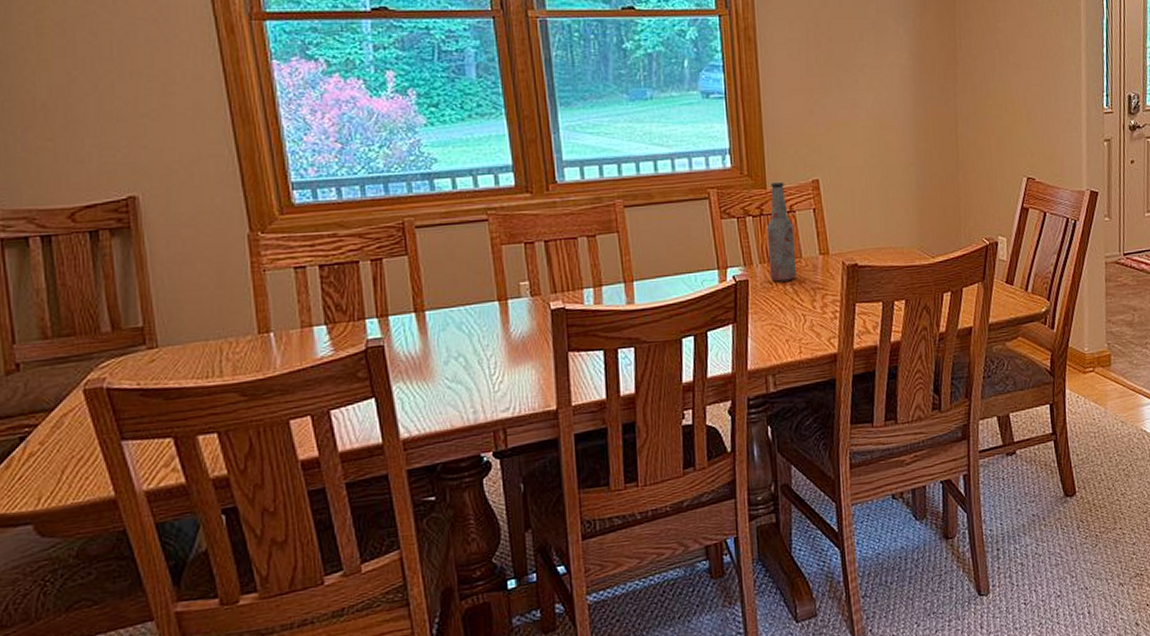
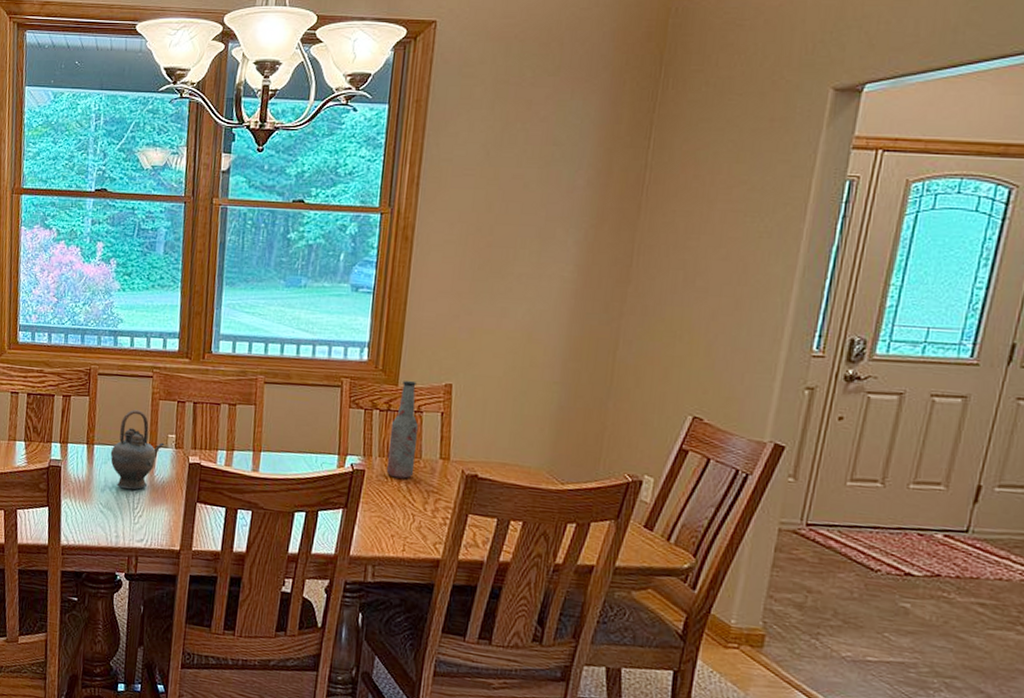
teapot: none [448,261,517,355] -> present [110,409,165,490]

